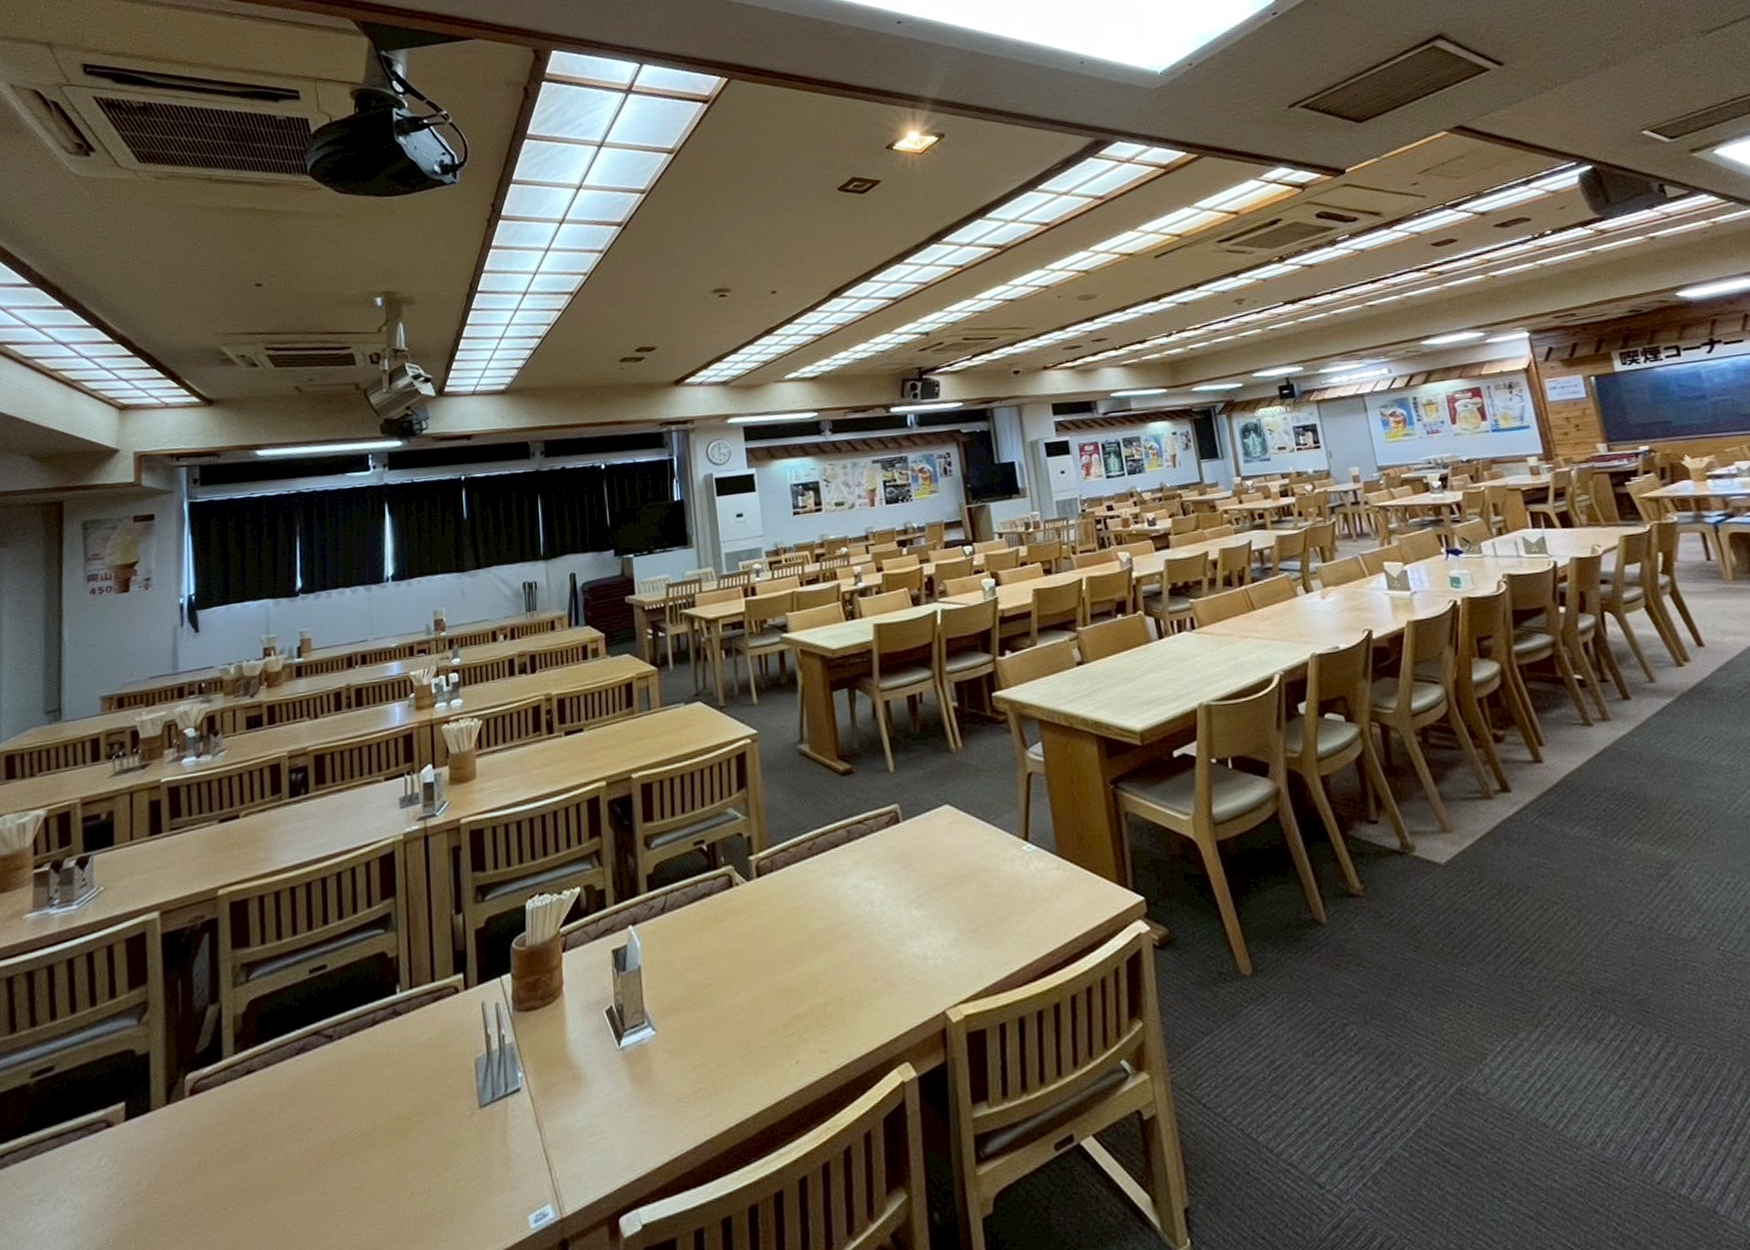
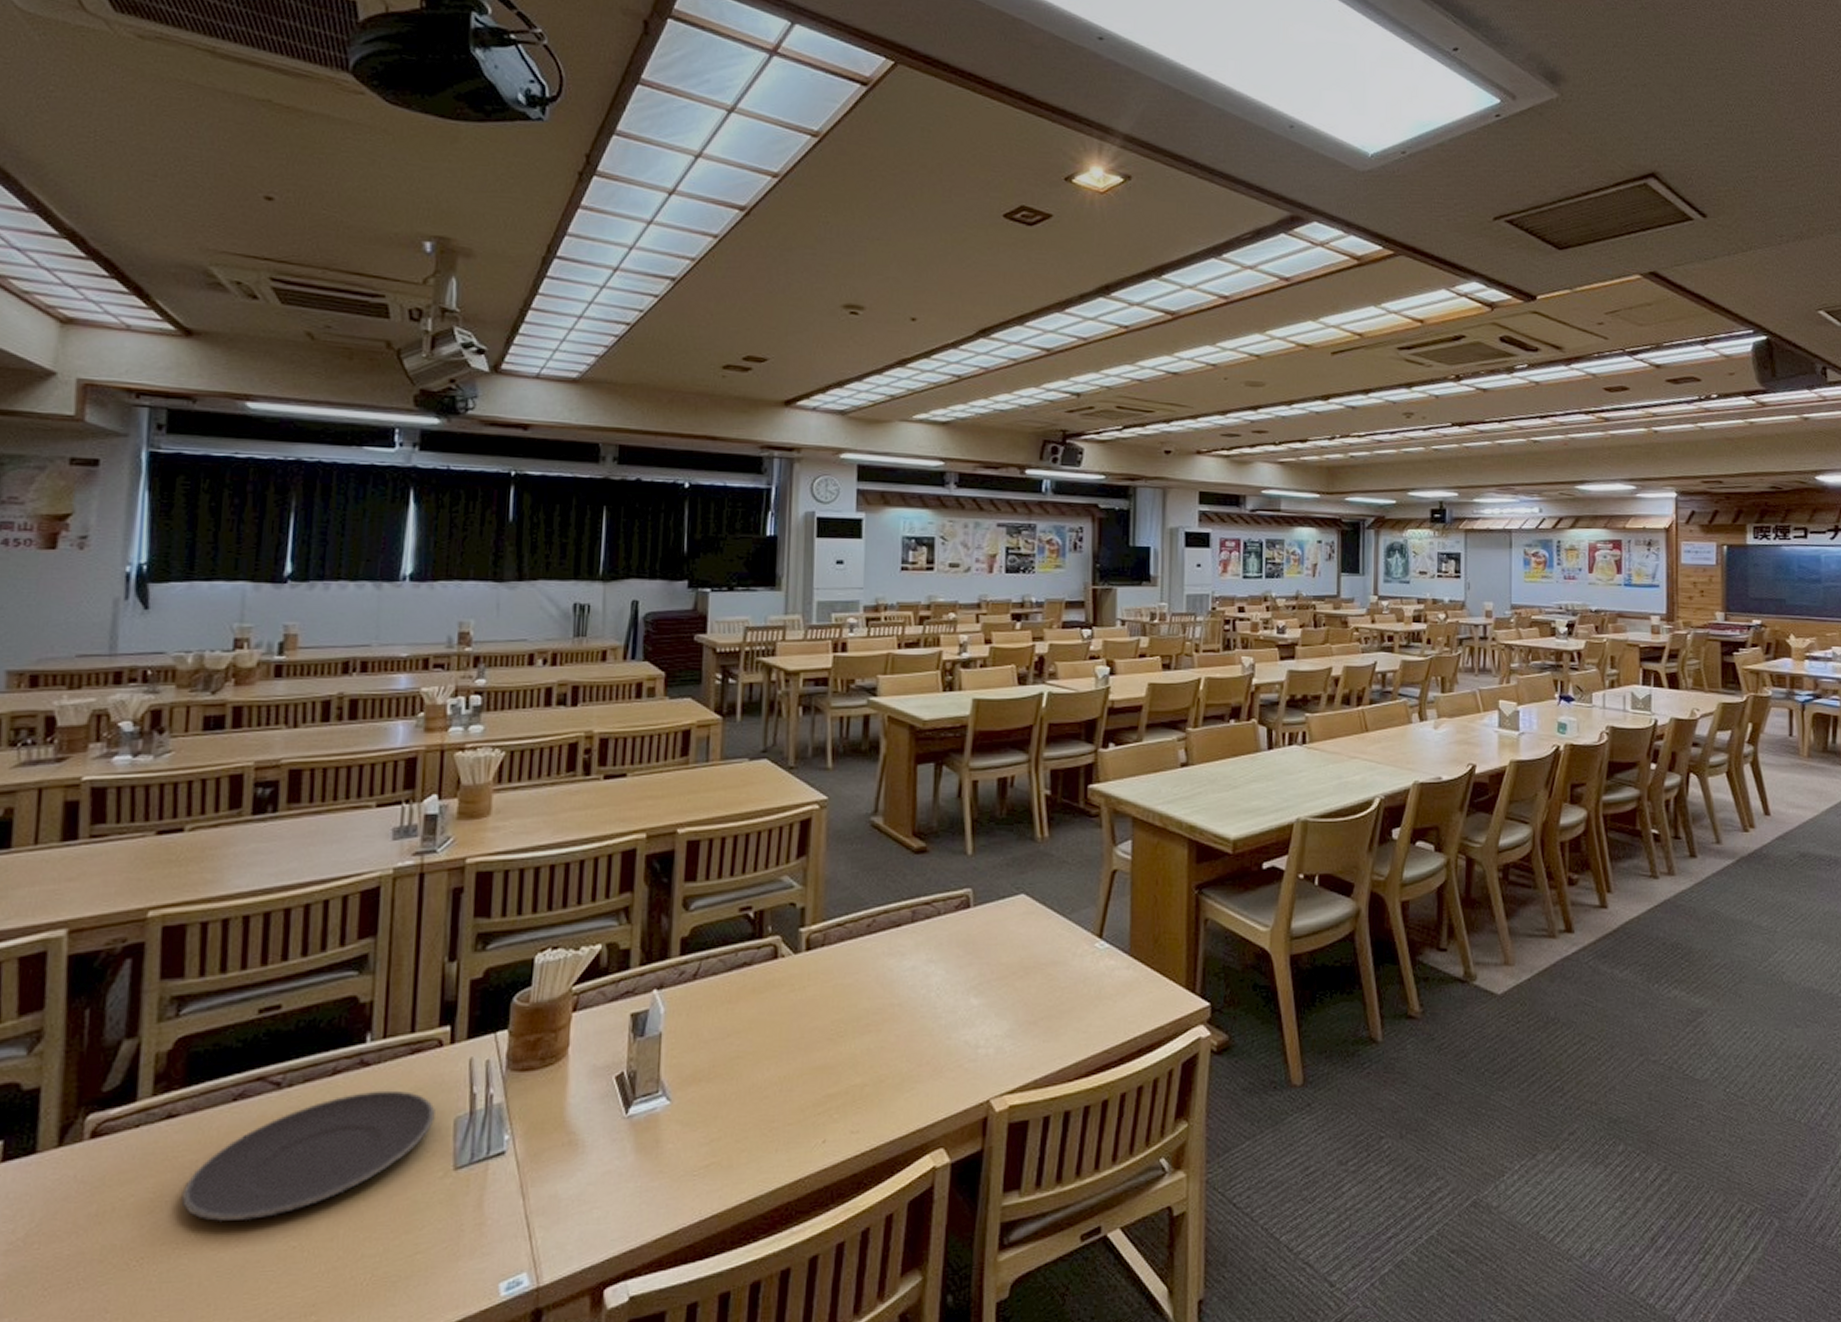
plate: none [263,1036,459,1168] -> present [181,1090,435,1222]

